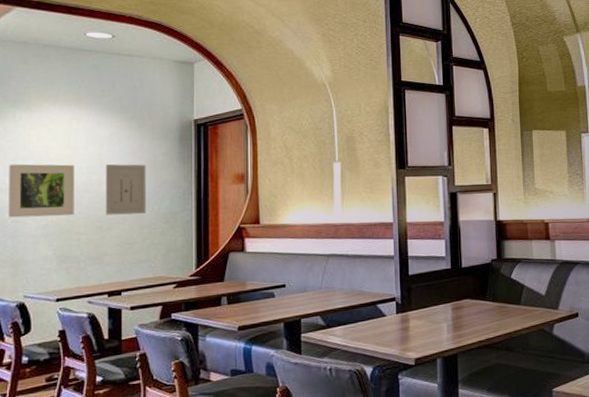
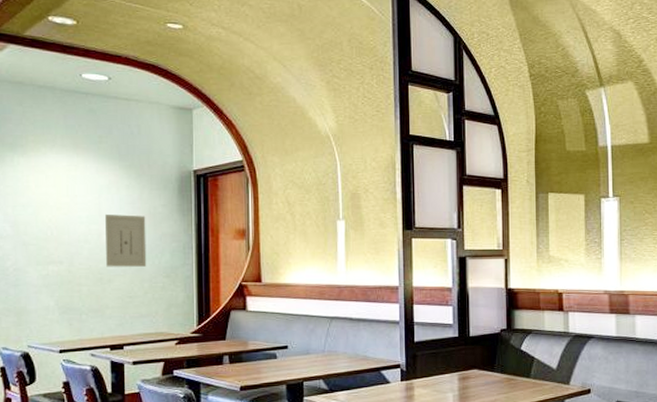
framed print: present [8,164,75,218] -> none [9,210,75,266]

